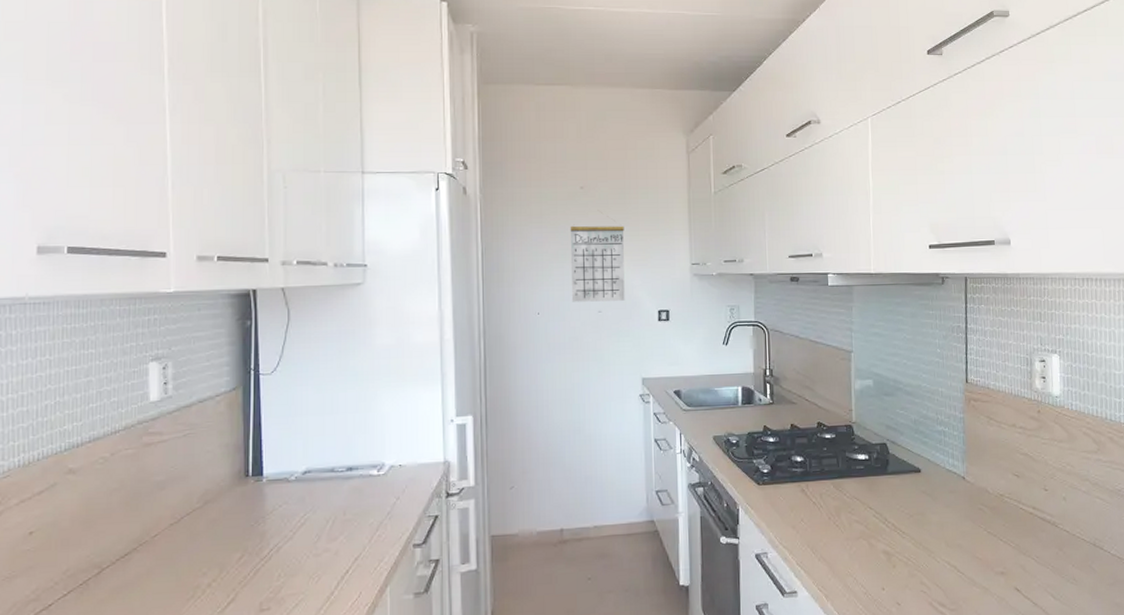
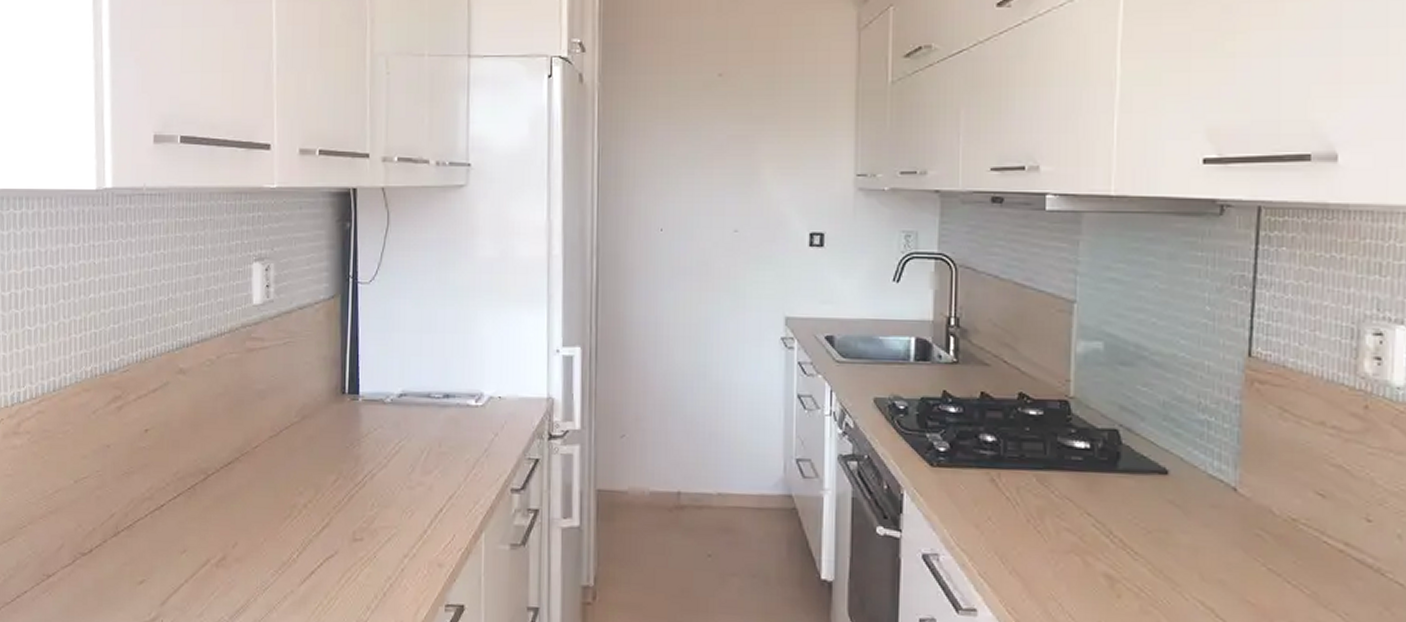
calendar: present [570,212,625,302] -> none [702,106,771,219]

